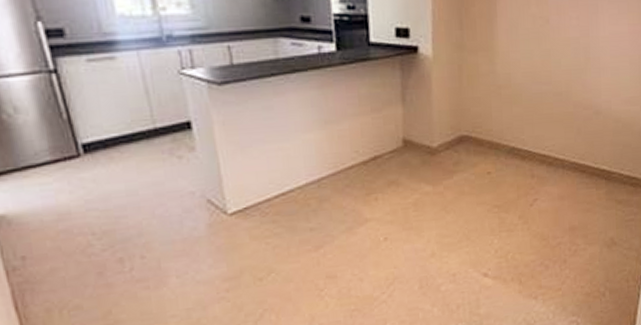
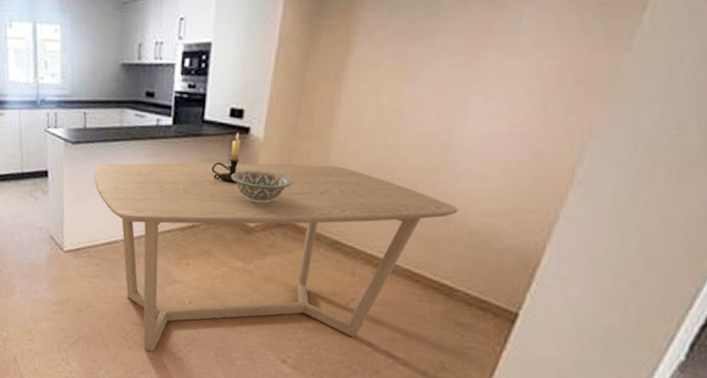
dining table: none [251,75,604,304] -> present [93,162,459,352]
candle holder: none [385,53,413,107] -> present [211,133,241,184]
decorative bowl: none [407,89,466,123] -> present [231,170,292,204]

